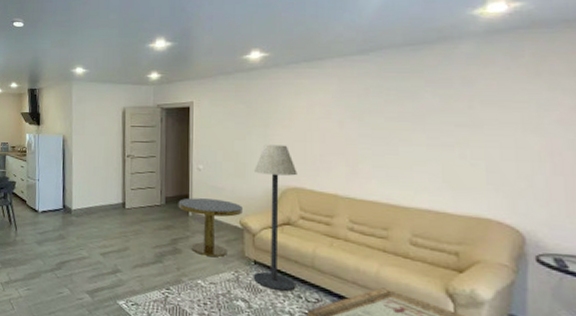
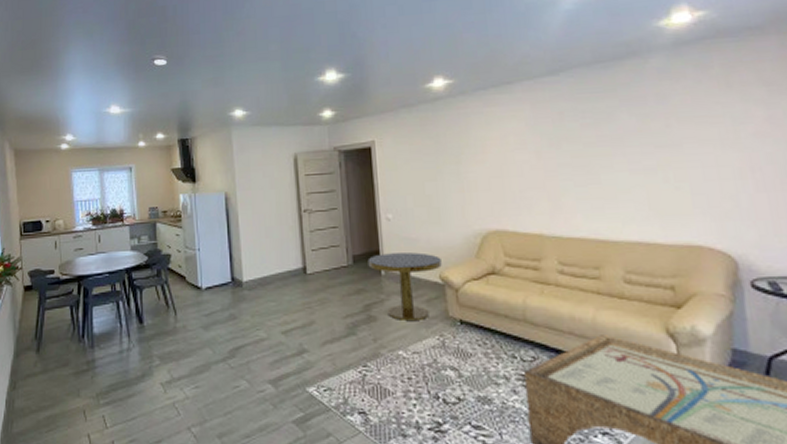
floor lamp: present [253,144,297,291] -> none [450,182,509,352]

